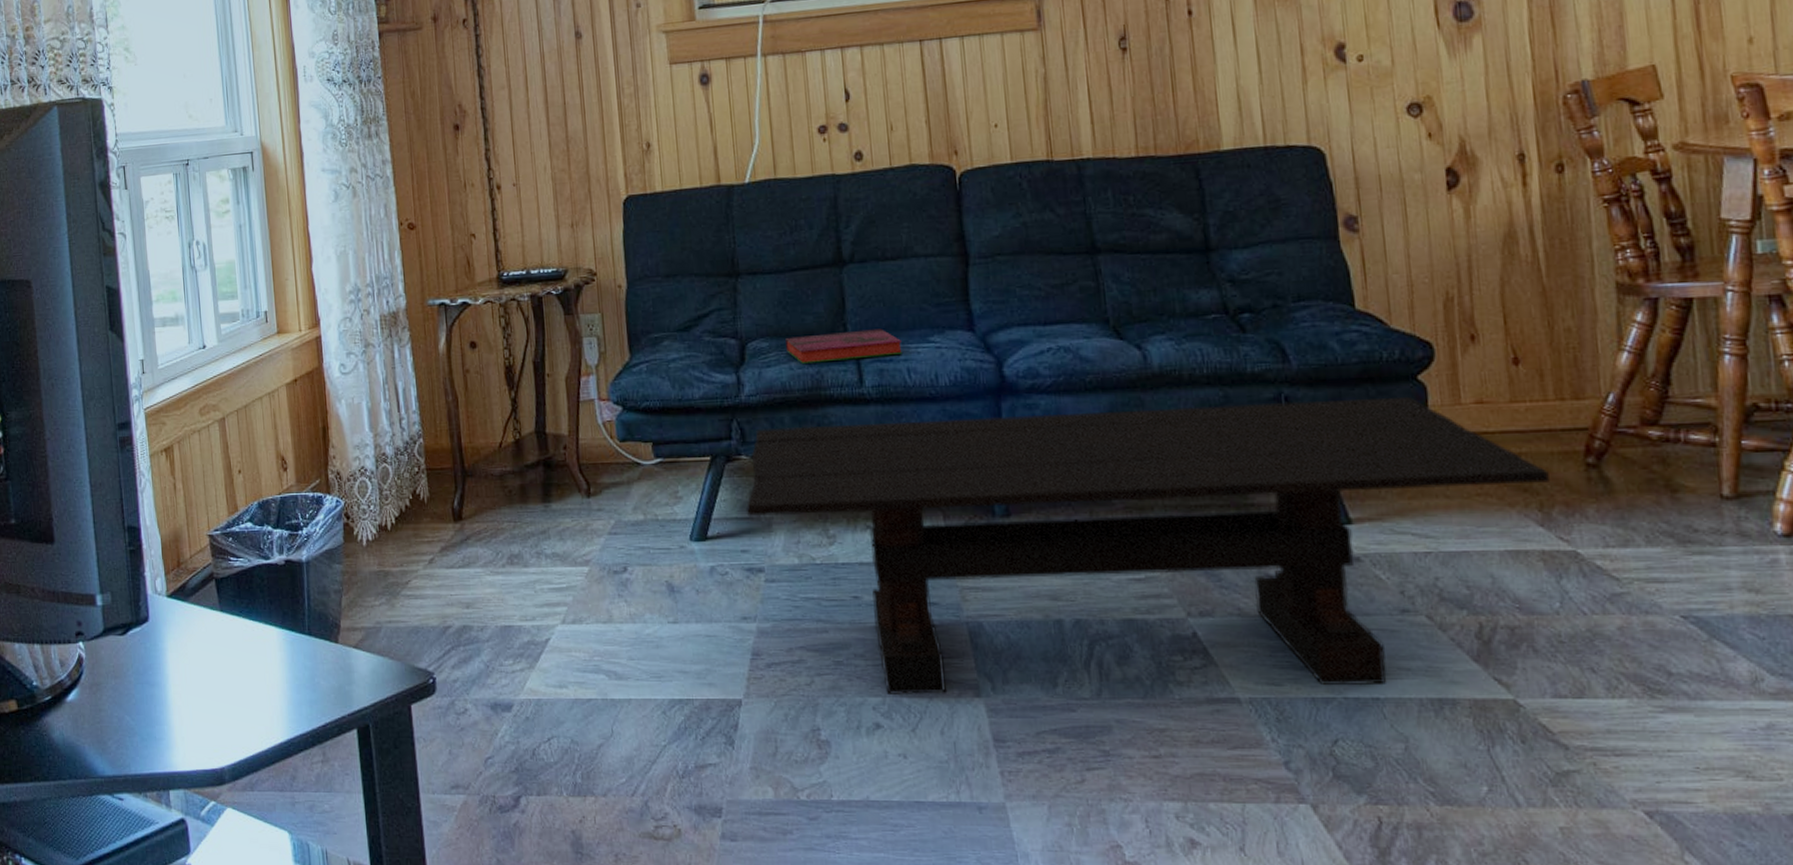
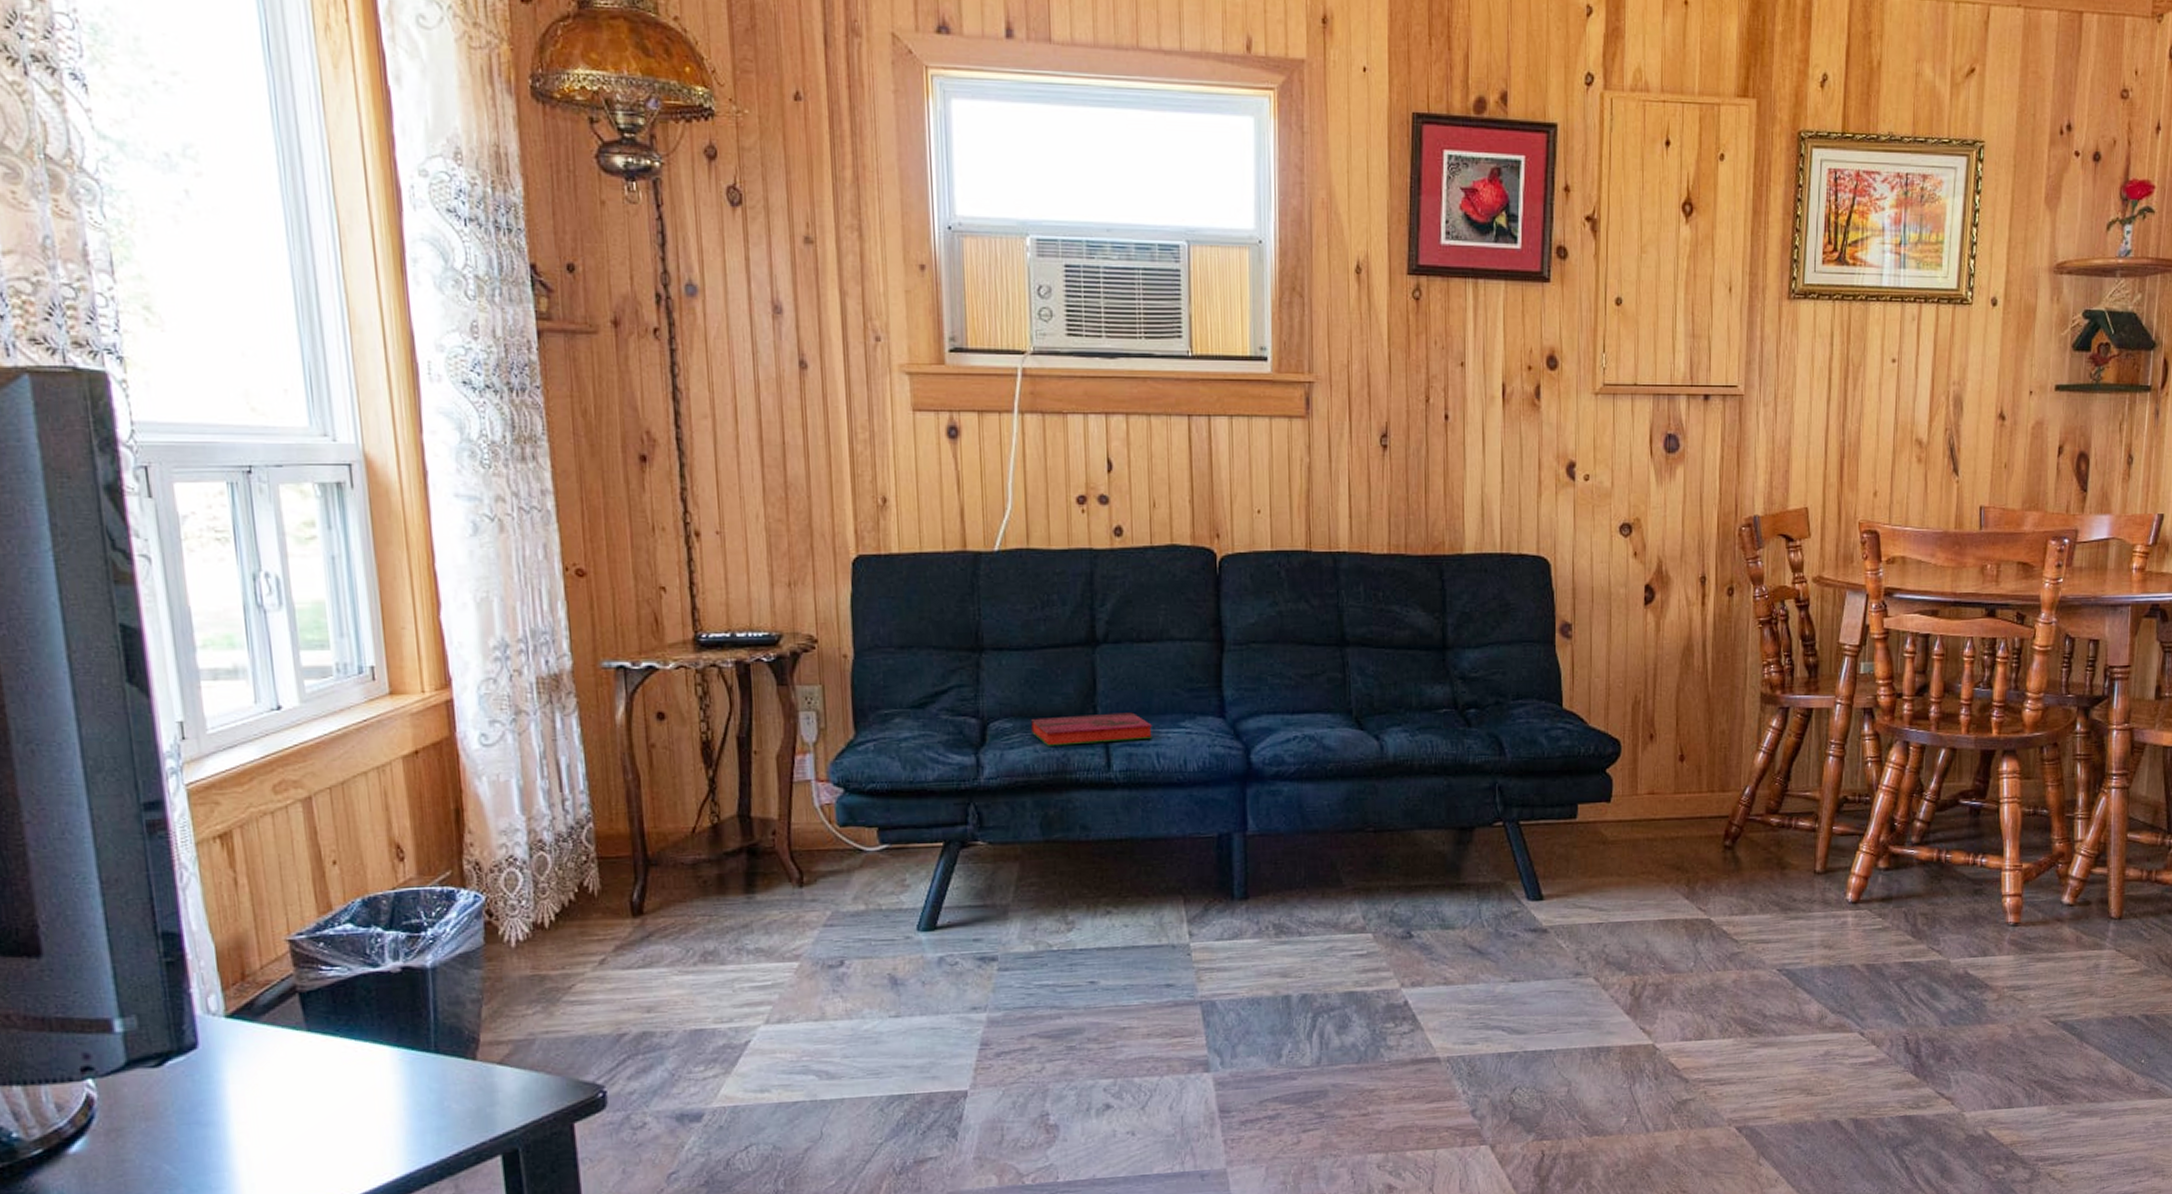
coffee table: present [747,397,1550,696] -> none [981,788,1697,1076]

